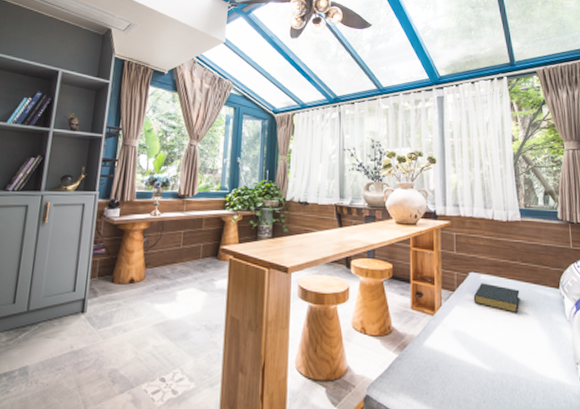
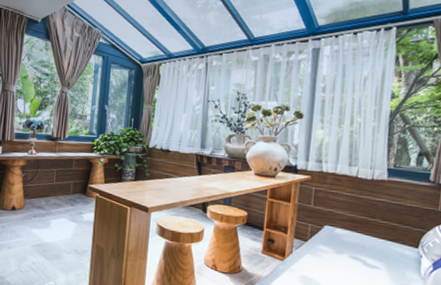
hardback book: present [473,283,520,313] -> none [325,236,375,267]

